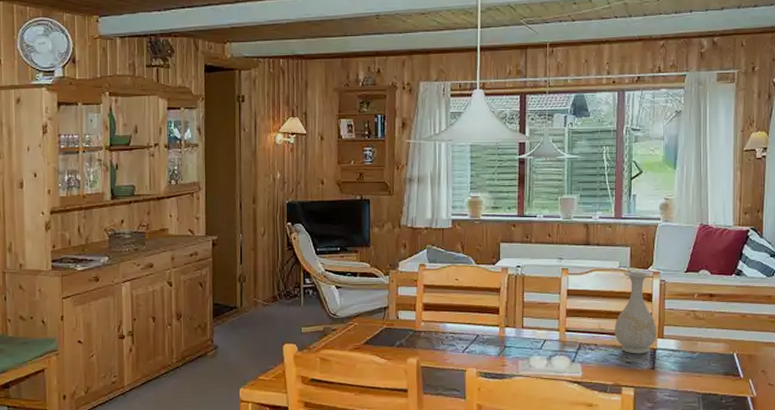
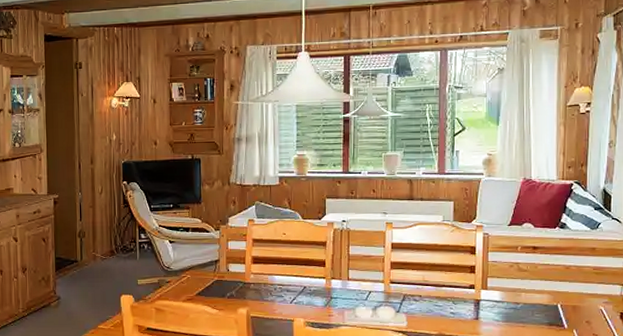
vase: present [614,271,657,354] -> none [438,225,480,305]

